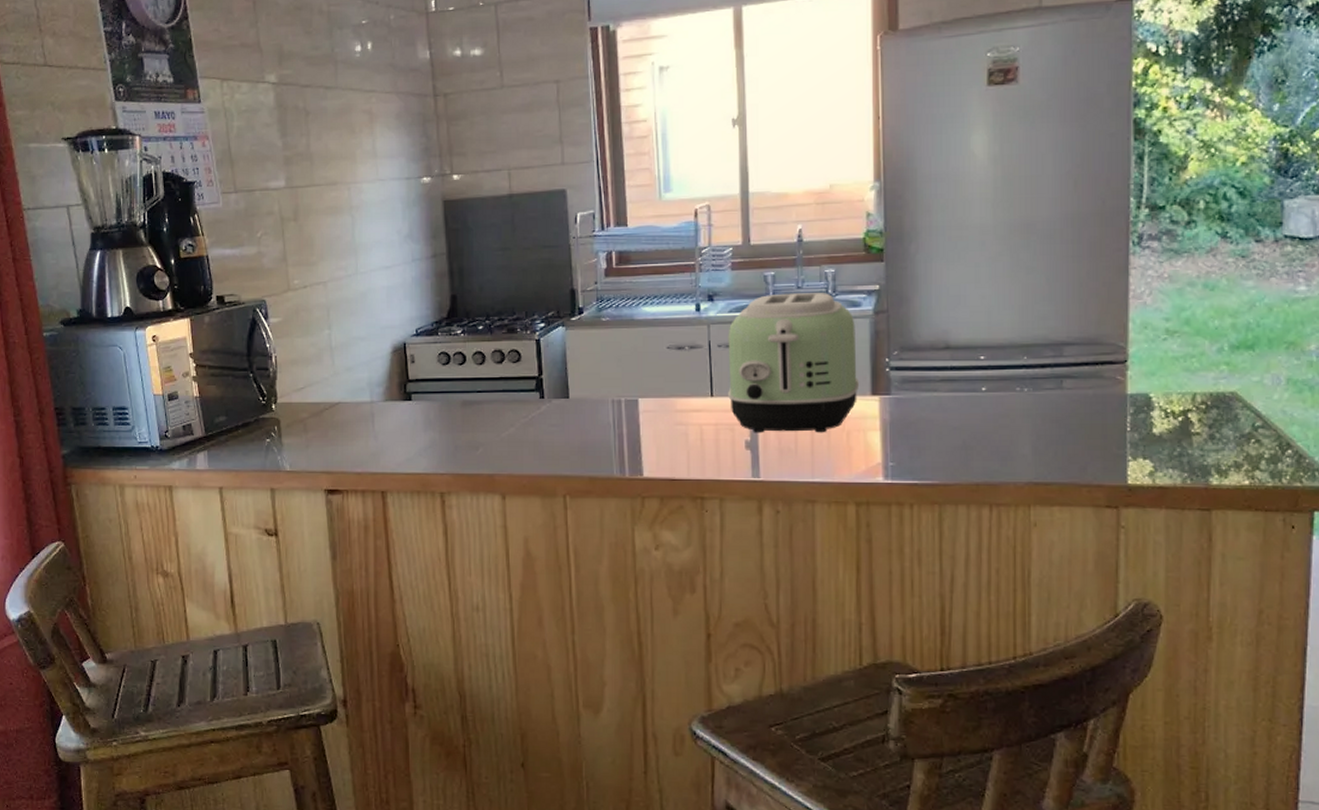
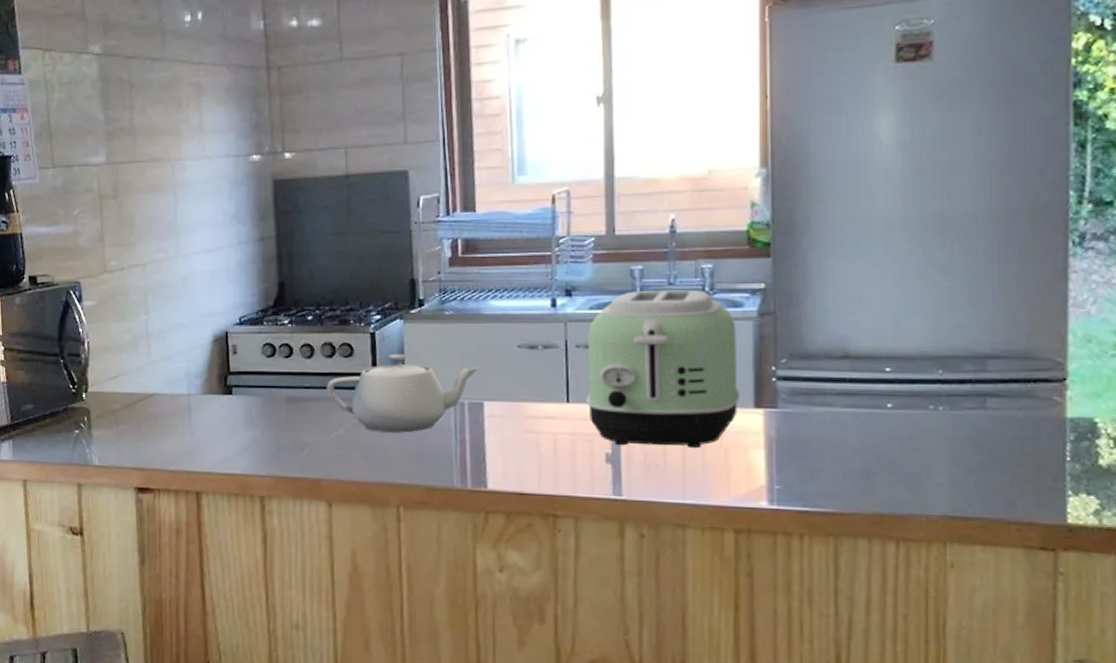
teapot: none [497,359,635,430] -> present [326,354,481,433]

